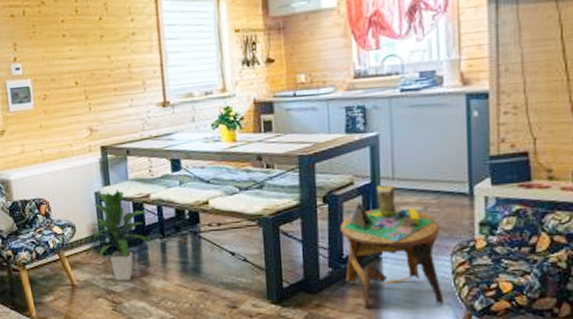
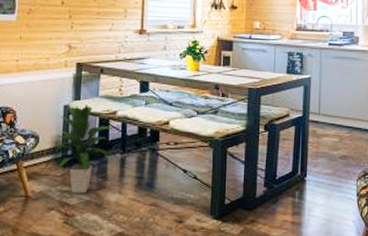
side table: present [340,185,444,308] -> none [276,119,350,224]

